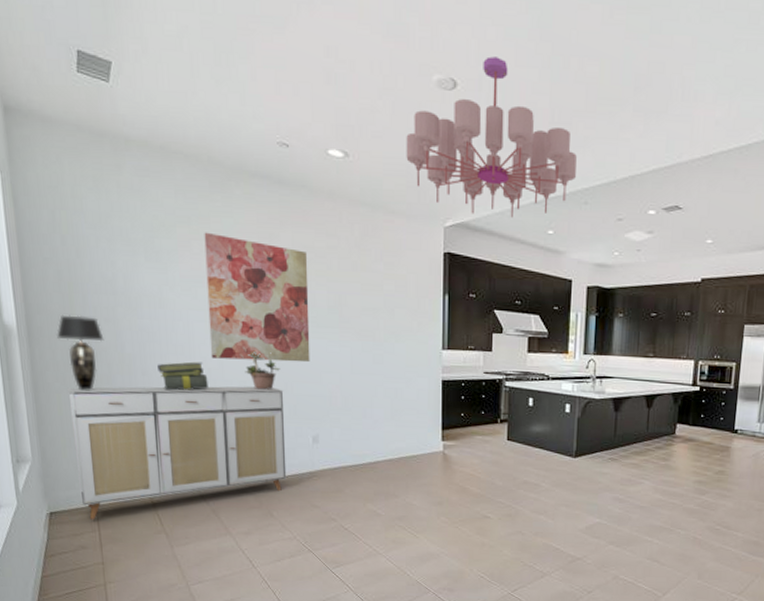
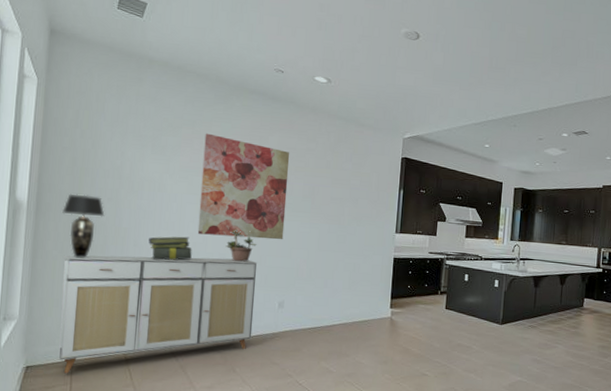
chandelier: present [406,56,577,218] -> none [376,19,509,134]

